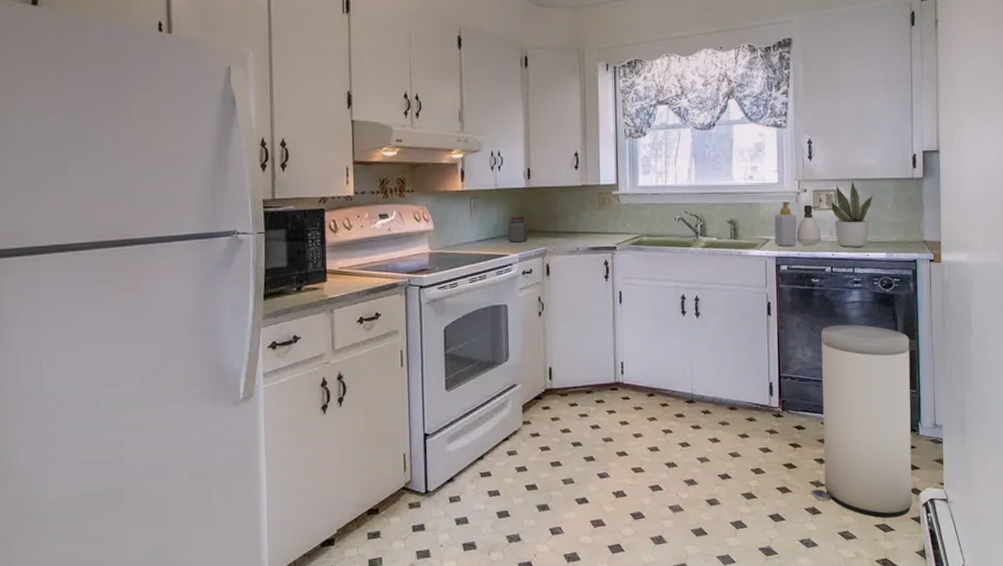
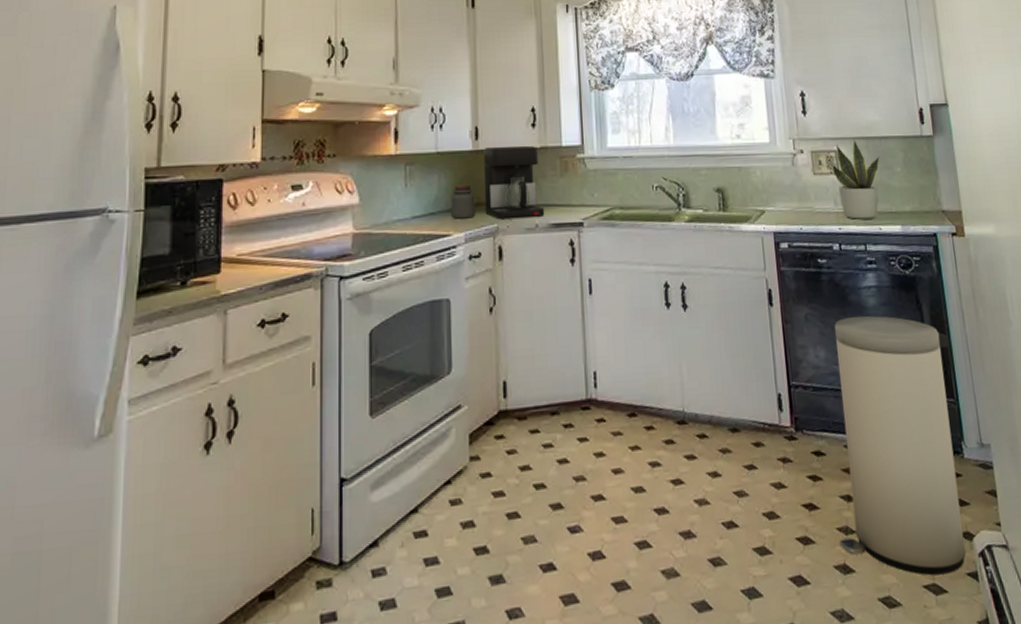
coffee maker: none [534,183,585,244] -> present [483,145,545,220]
soap bottle: present [774,201,797,246] -> none [768,164,798,219]
soap dispenser: present [796,204,822,246] -> none [795,168,825,219]

